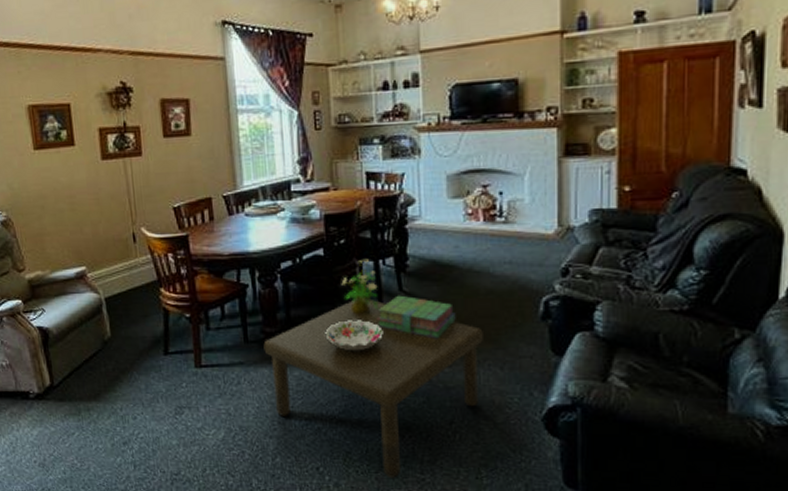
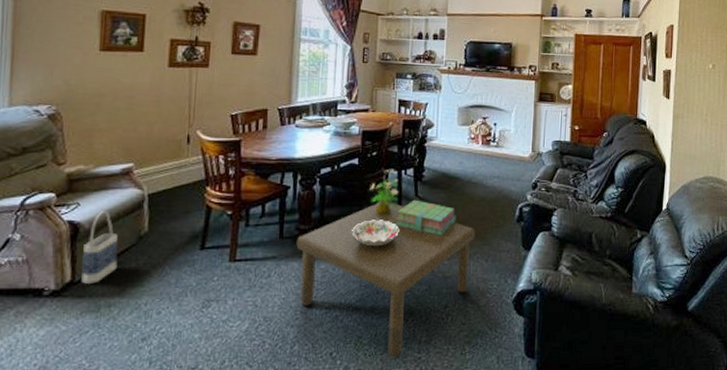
bag: none [55,316,89,389] -> present [81,211,118,285]

